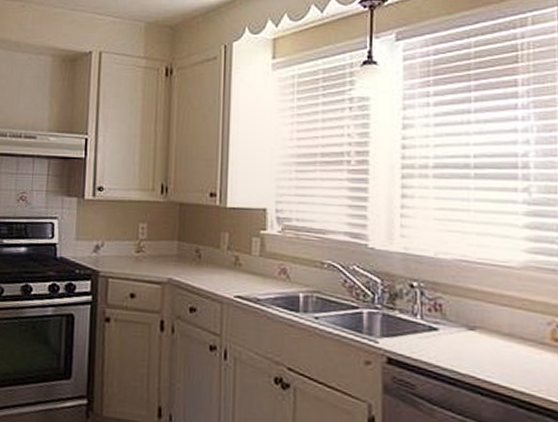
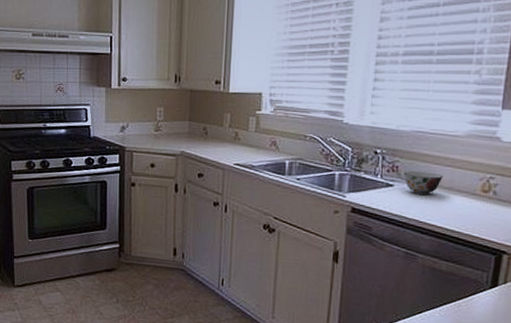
soup bowl: none [449,311,501,344] -> present [403,171,444,196]

